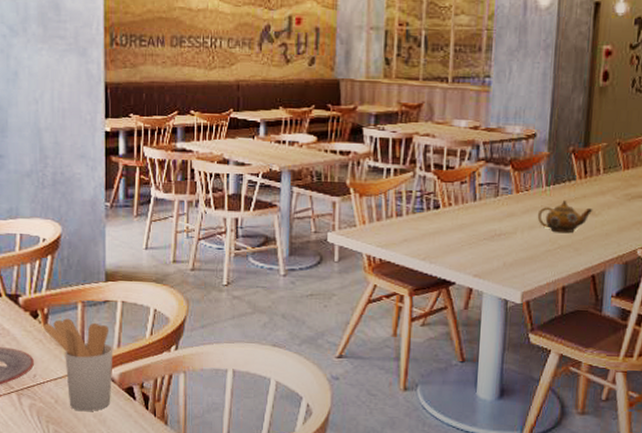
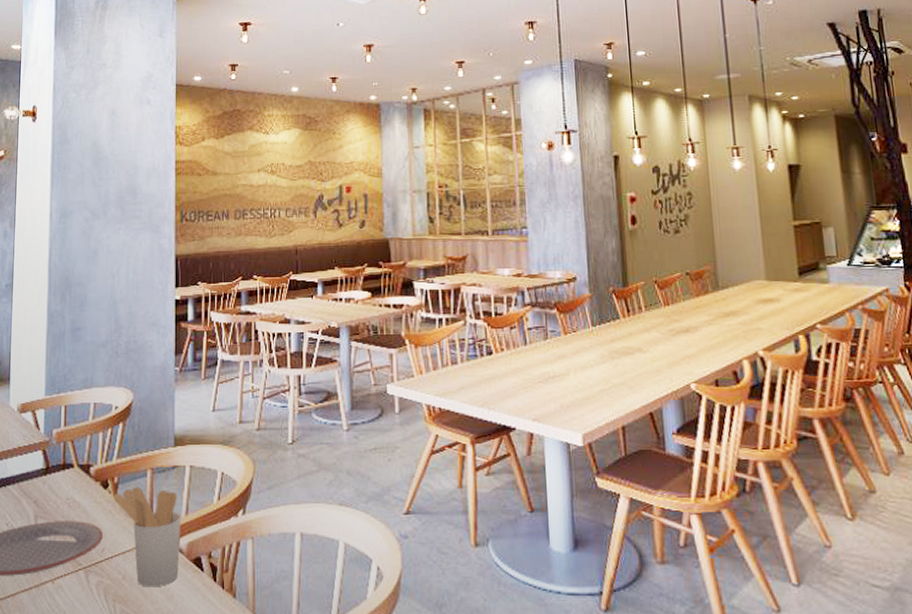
teapot: present [537,201,593,234] -> none [587,340,641,372]

